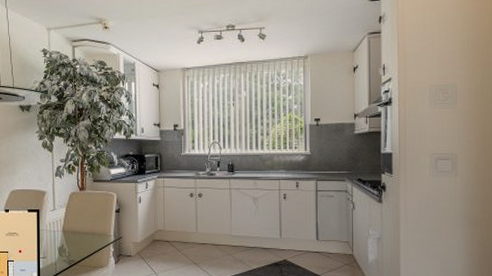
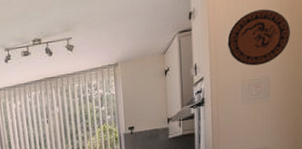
decorative plate: none [416,21,476,72] -> present [227,9,290,66]

